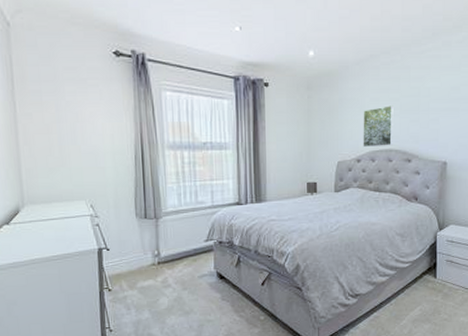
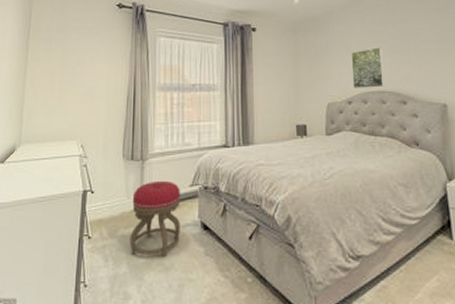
stool: none [149,236,198,303] -> present [130,180,180,256]

